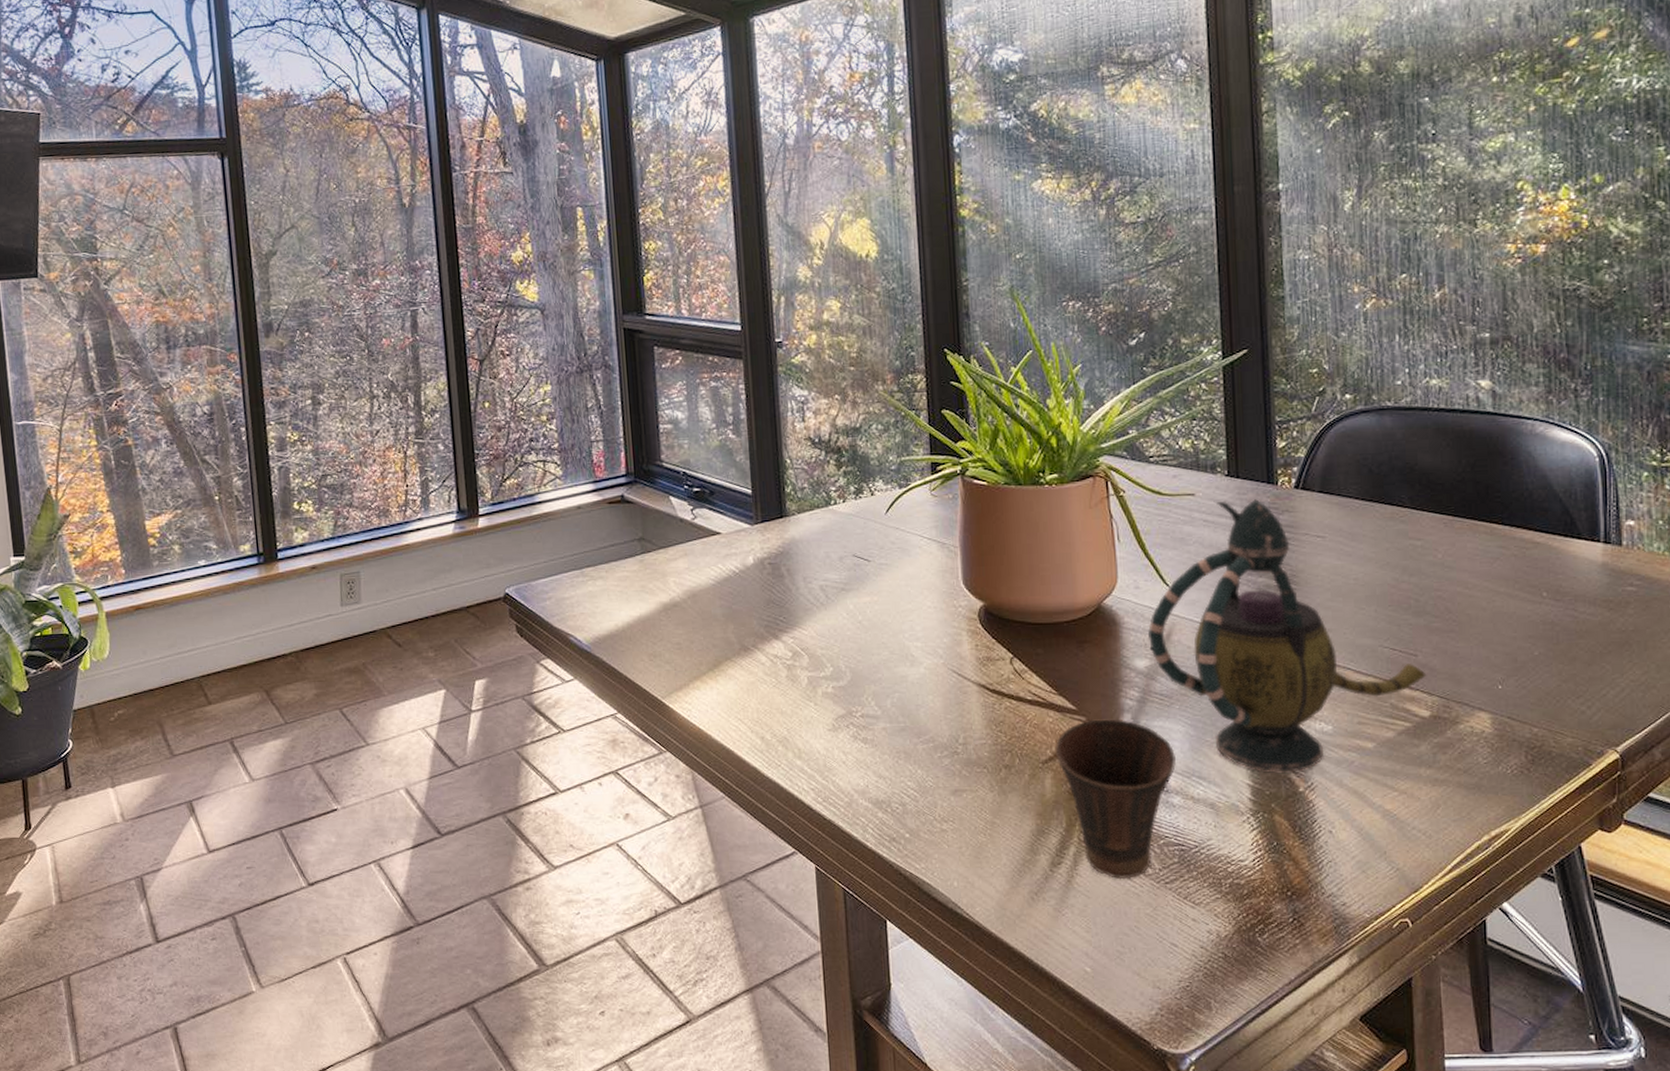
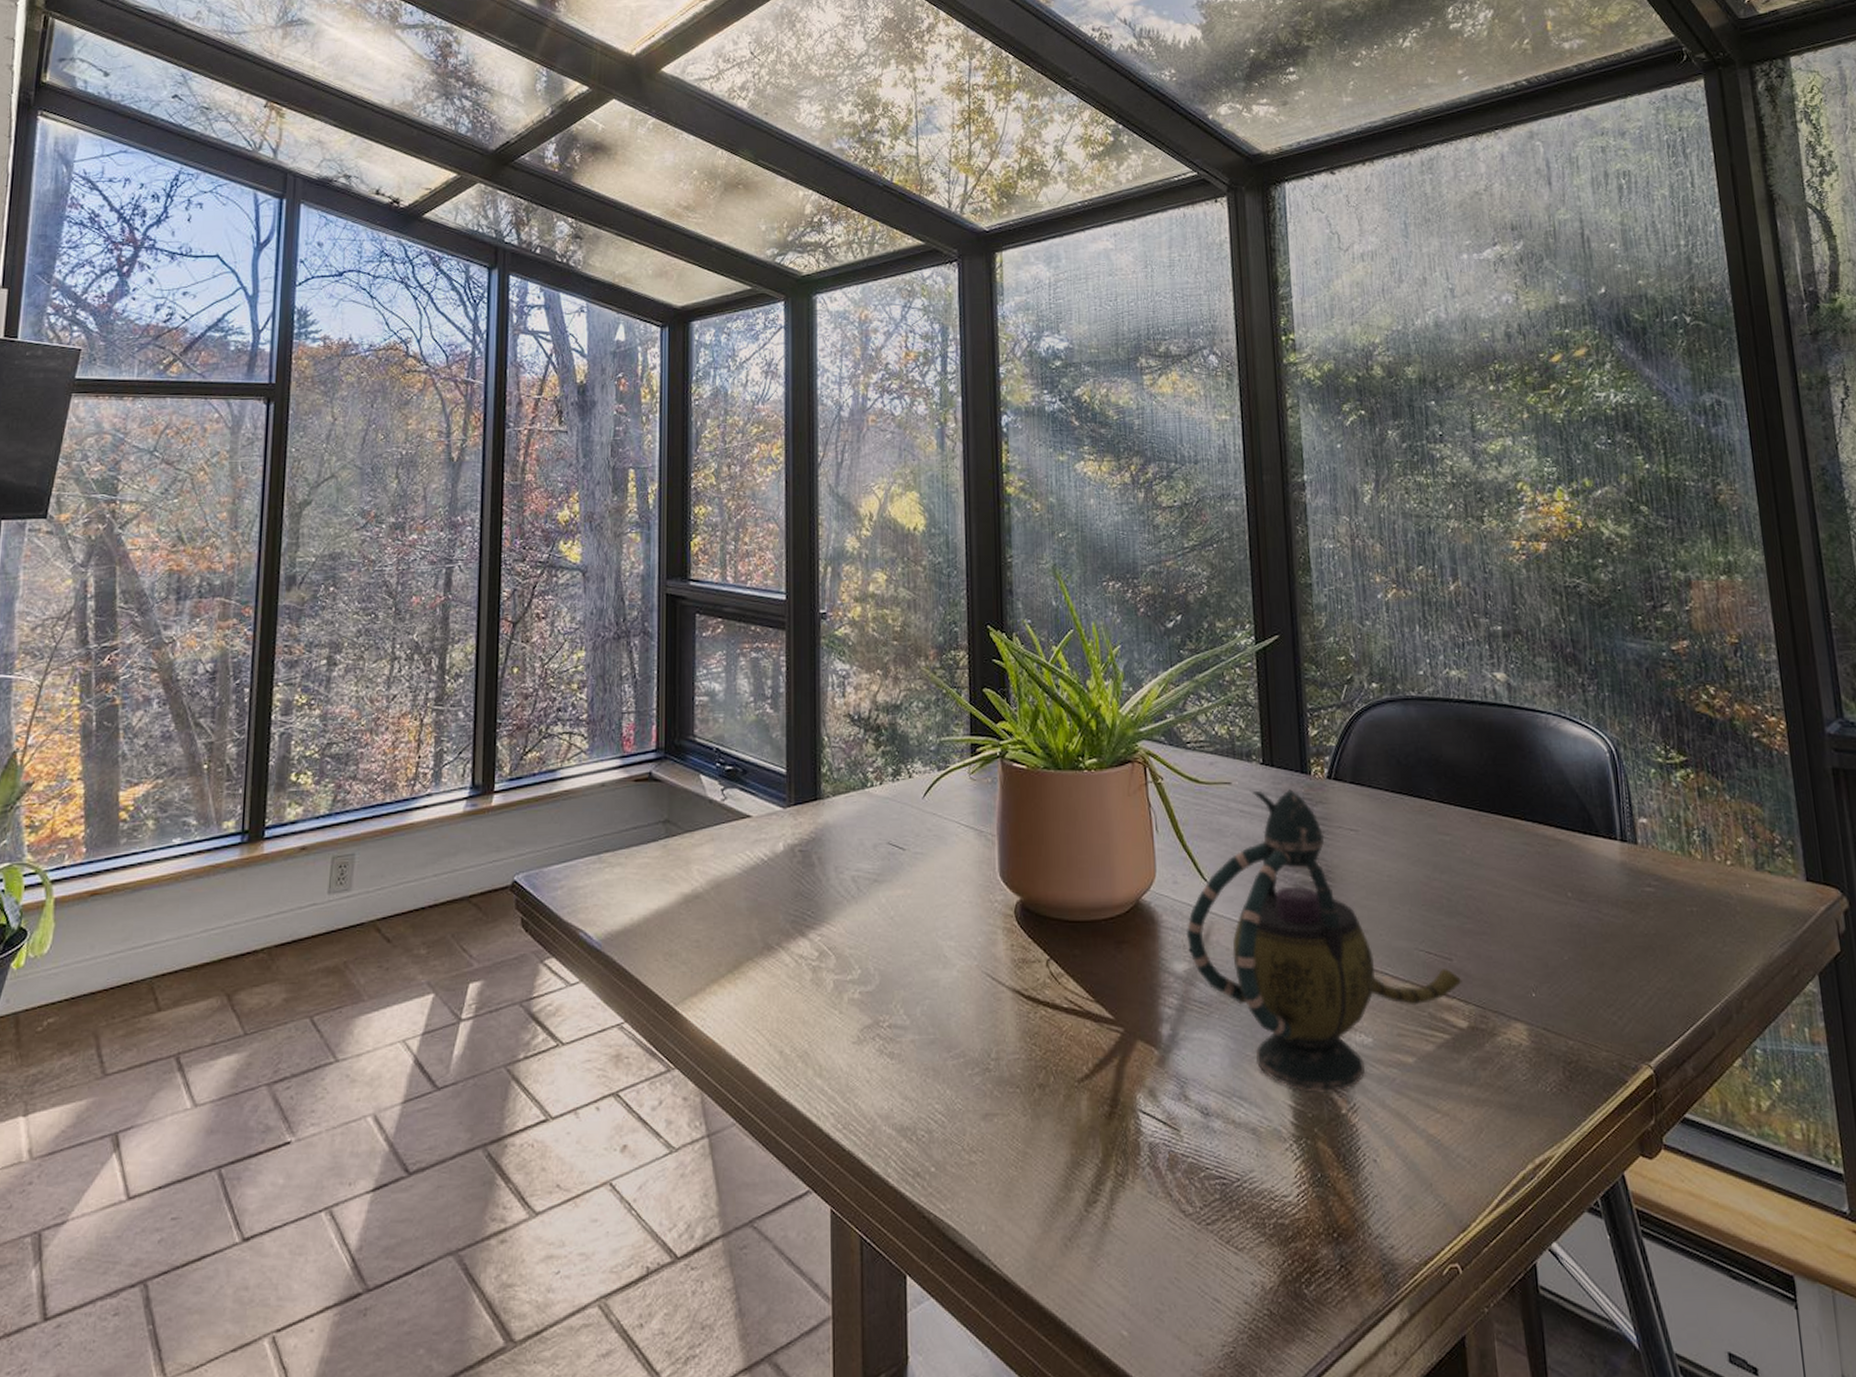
cup: present [1055,719,1176,880] -> none [1091,1030,1216,1221]

